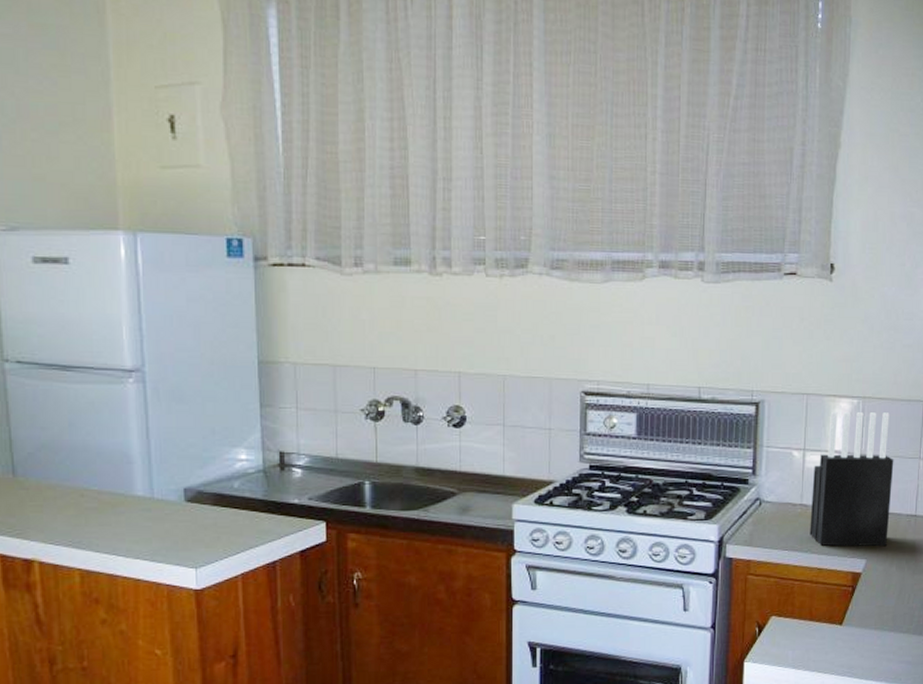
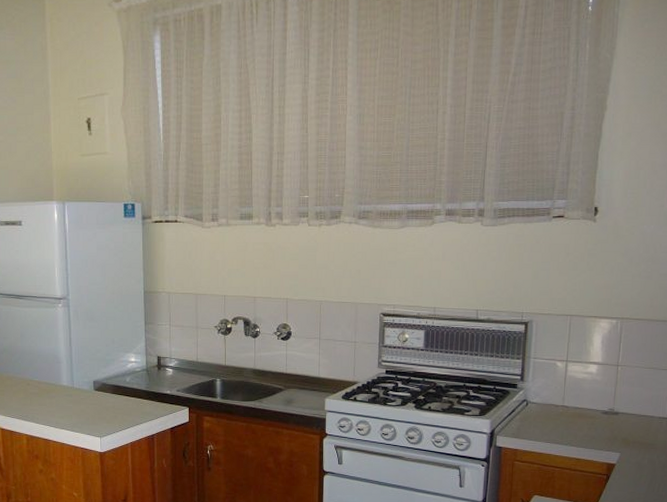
knife block: present [809,411,894,547] -> none [569,329,649,443]

